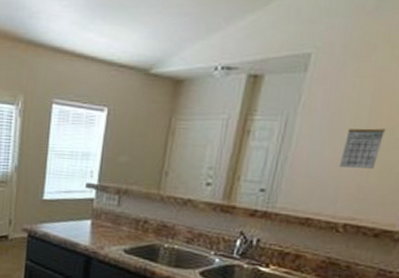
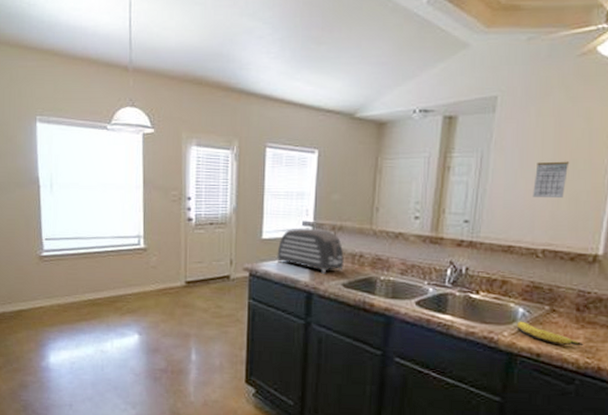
toaster: none [57,189,128,239] -> present [277,228,345,274]

